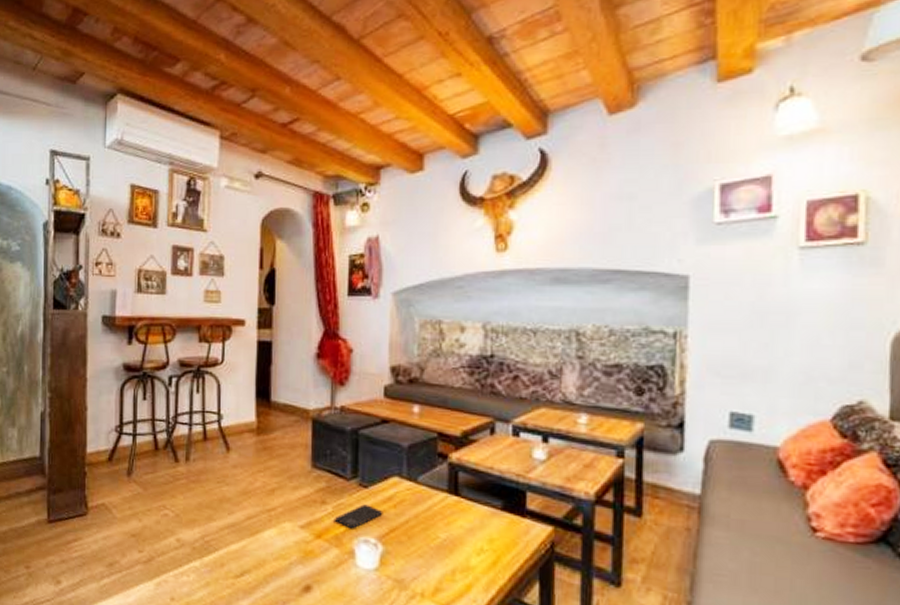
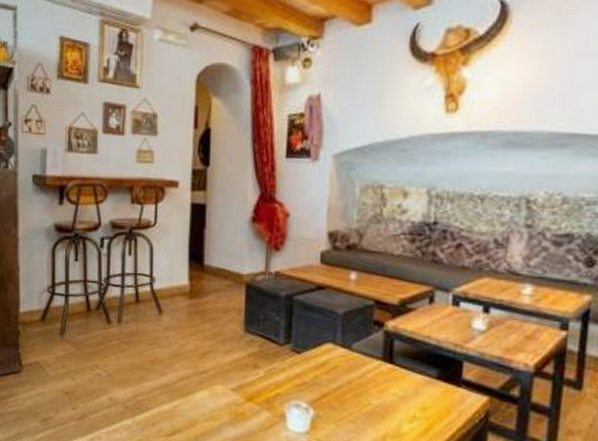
smartphone: present [334,504,383,529] -> none [265,369,316,394]

